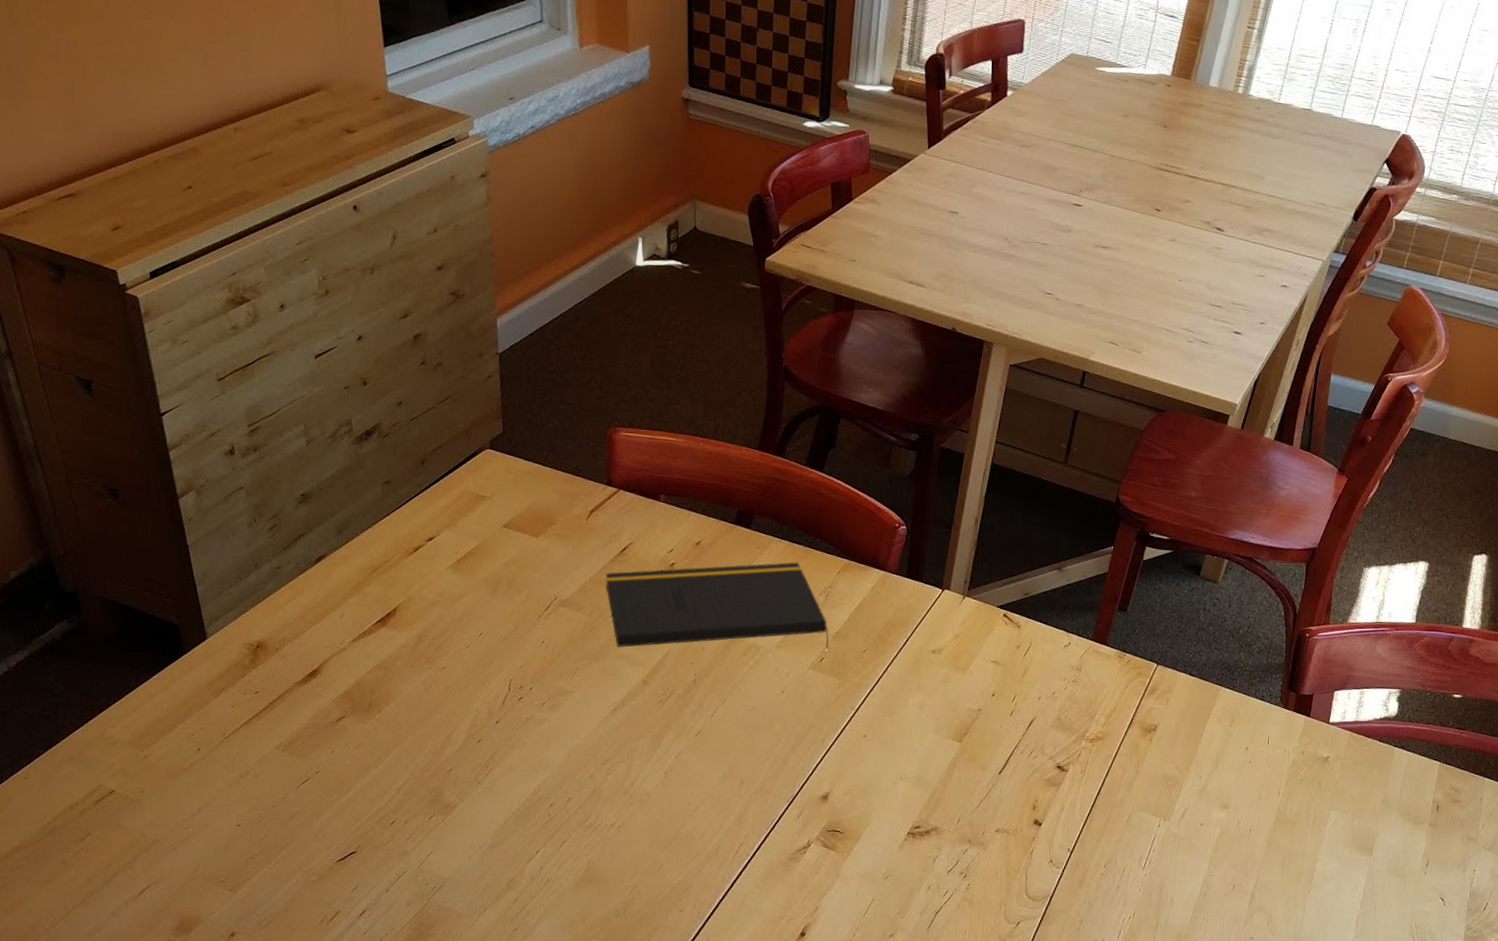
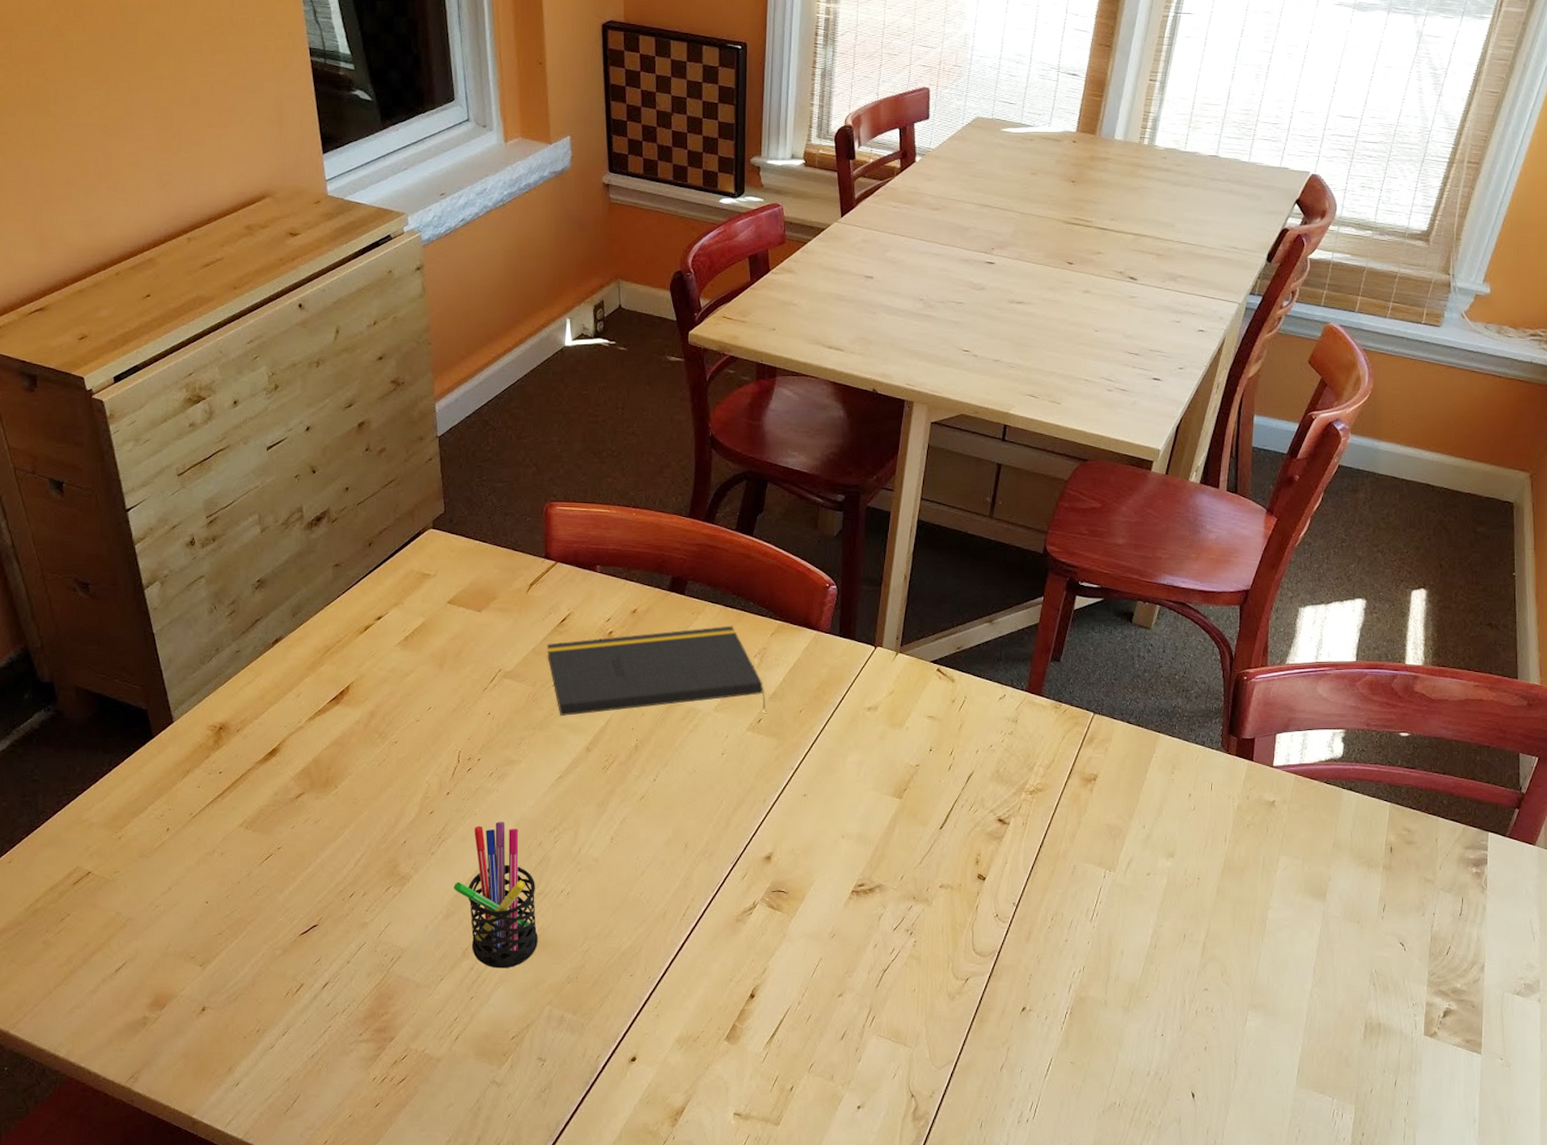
pen holder: none [500,752,586,901] -> present [454,821,538,969]

